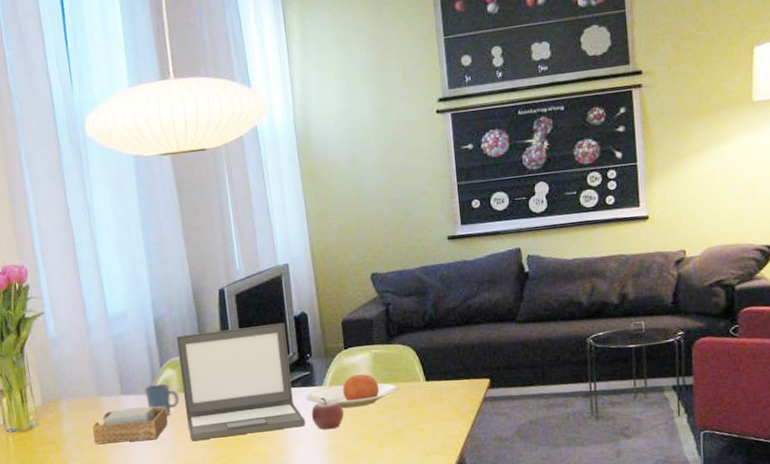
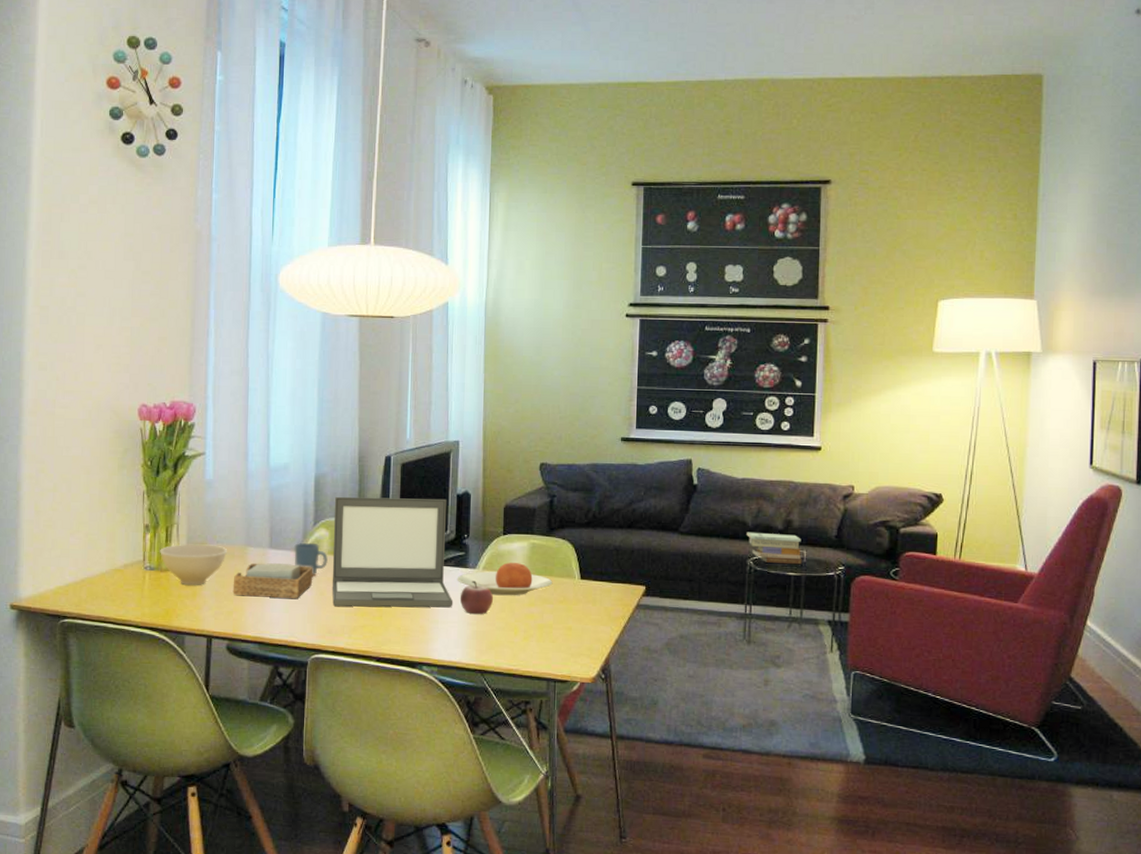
bowl: none [18,399,82,441] -> present [160,544,228,586]
books: none [583,307,641,339] -> present [746,532,802,565]

